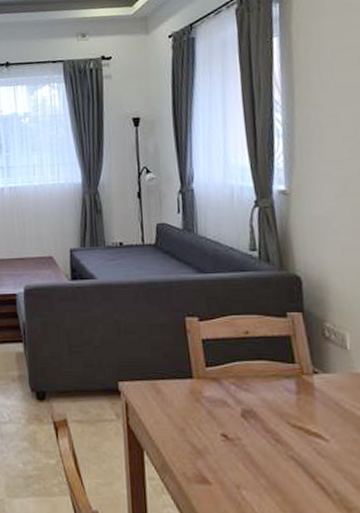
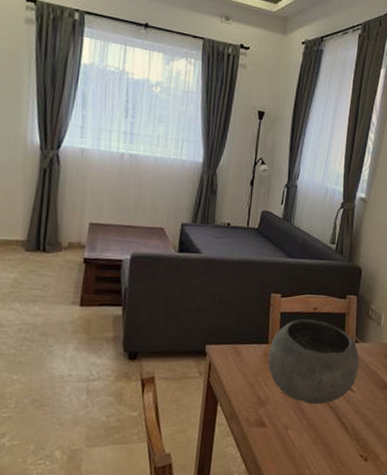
bowl: none [195,346,328,457] -> present [267,319,360,405]

